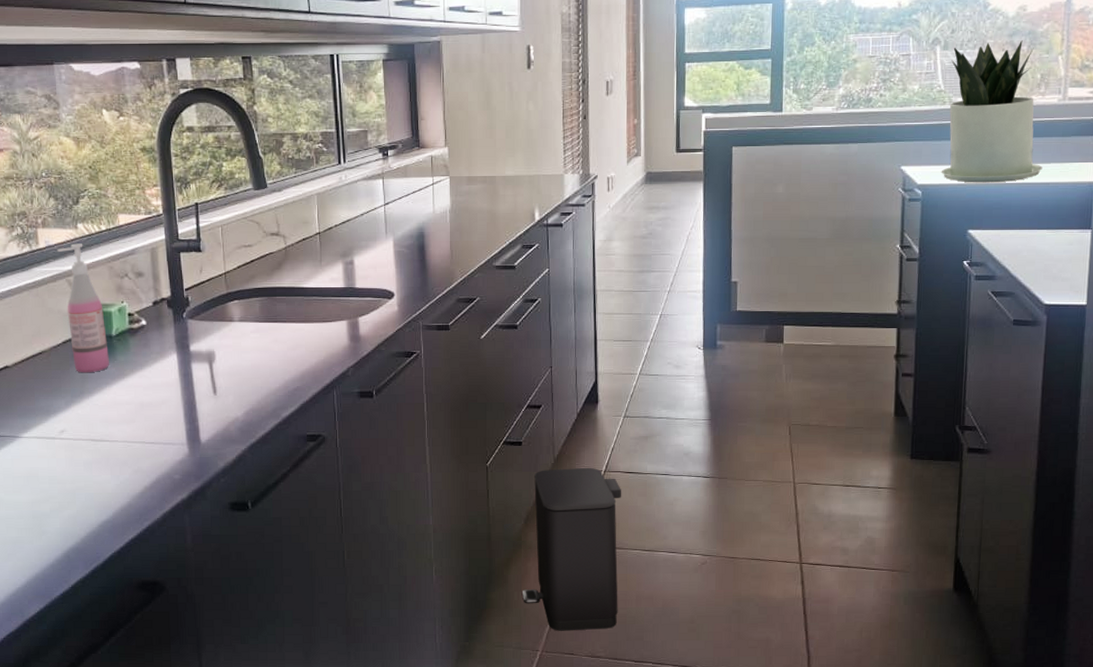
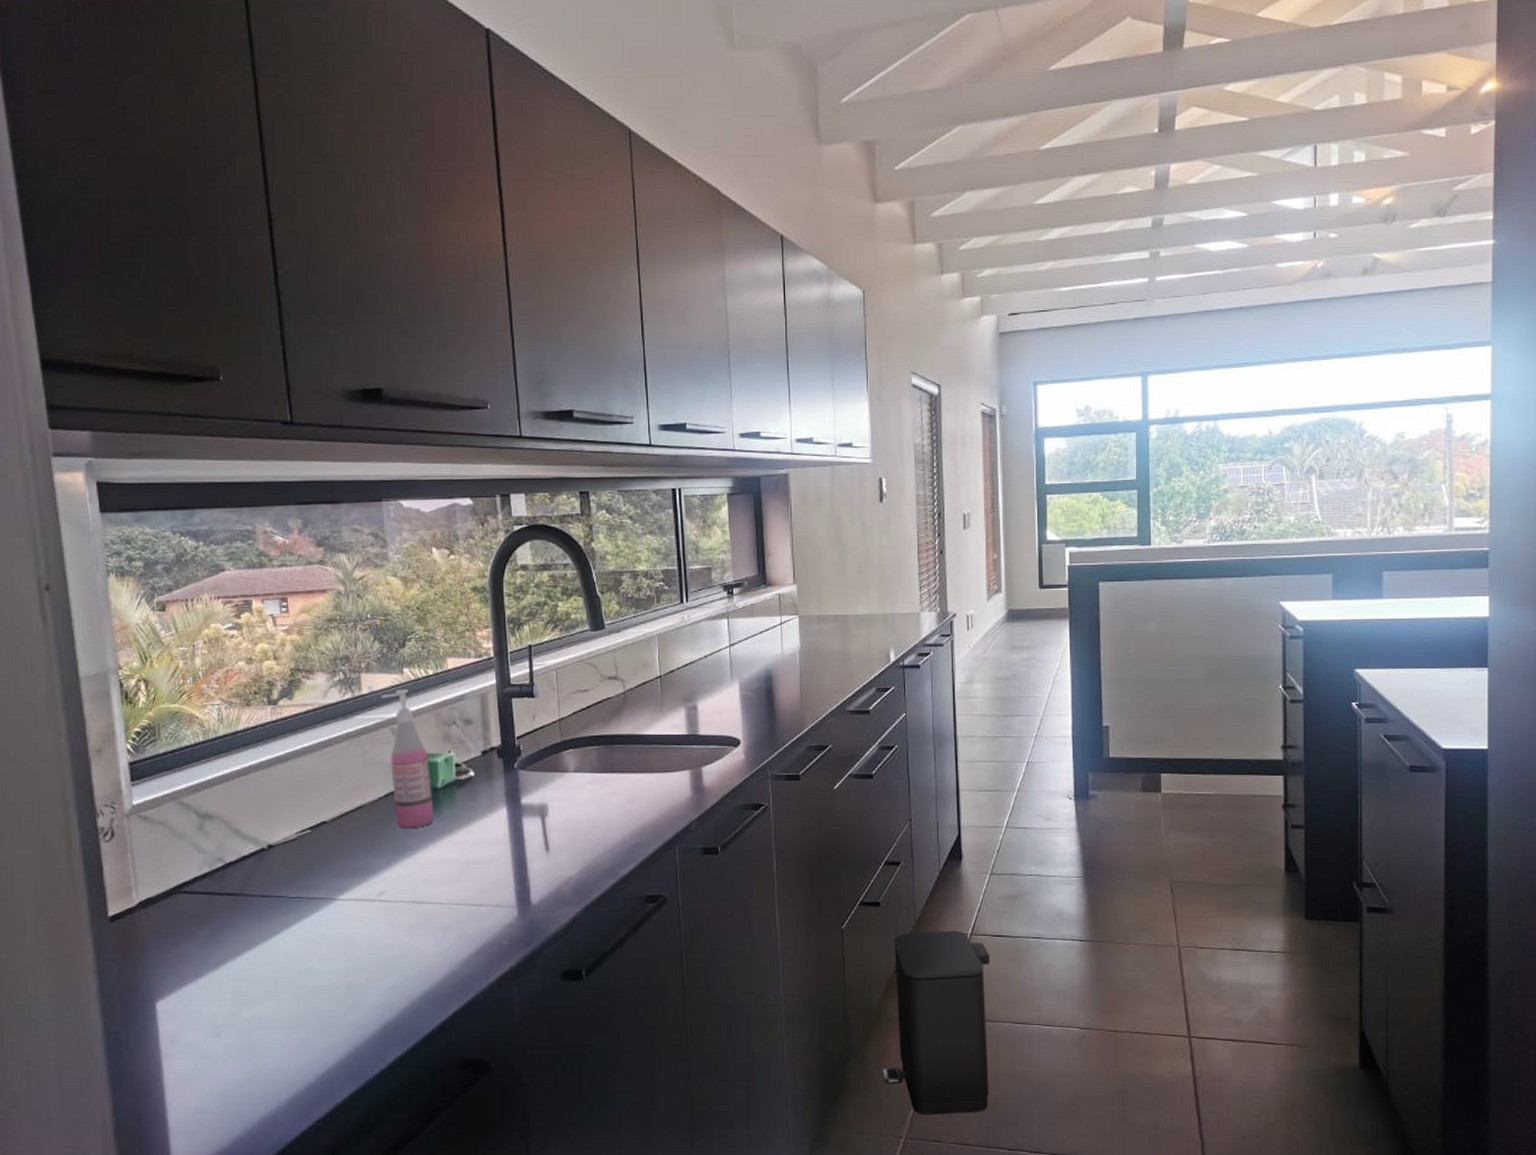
planter: present [941,40,1043,183] -> none [1323,469,1431,619]

